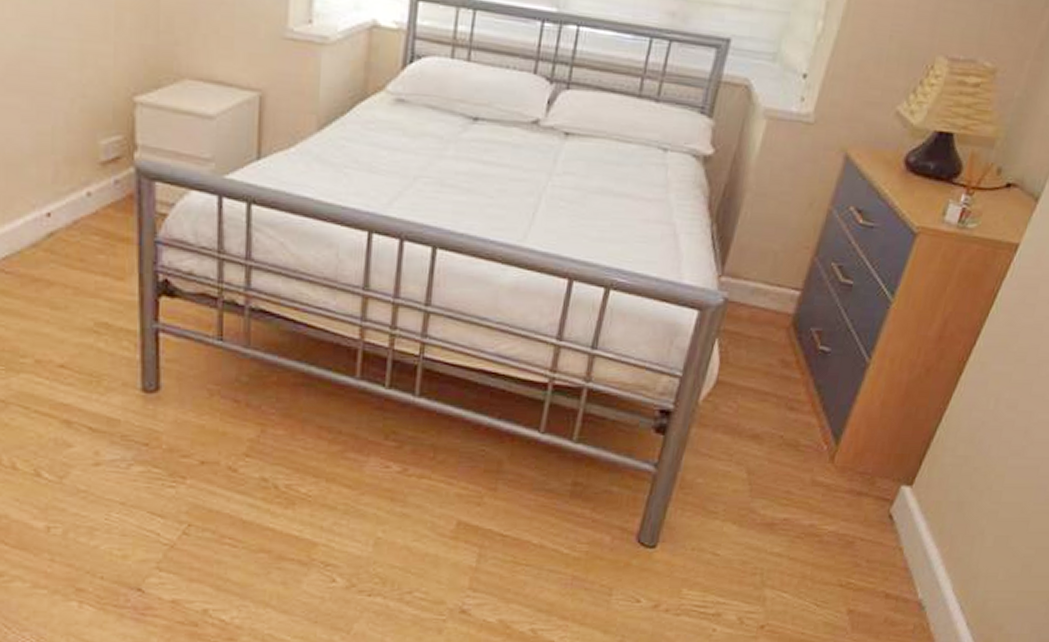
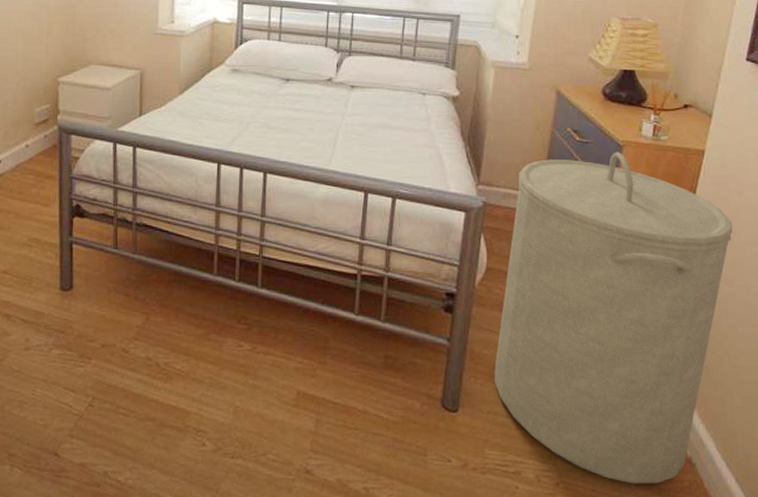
laundry hamper: none [705,241,1032,627] -> present [494,152,733,484]

